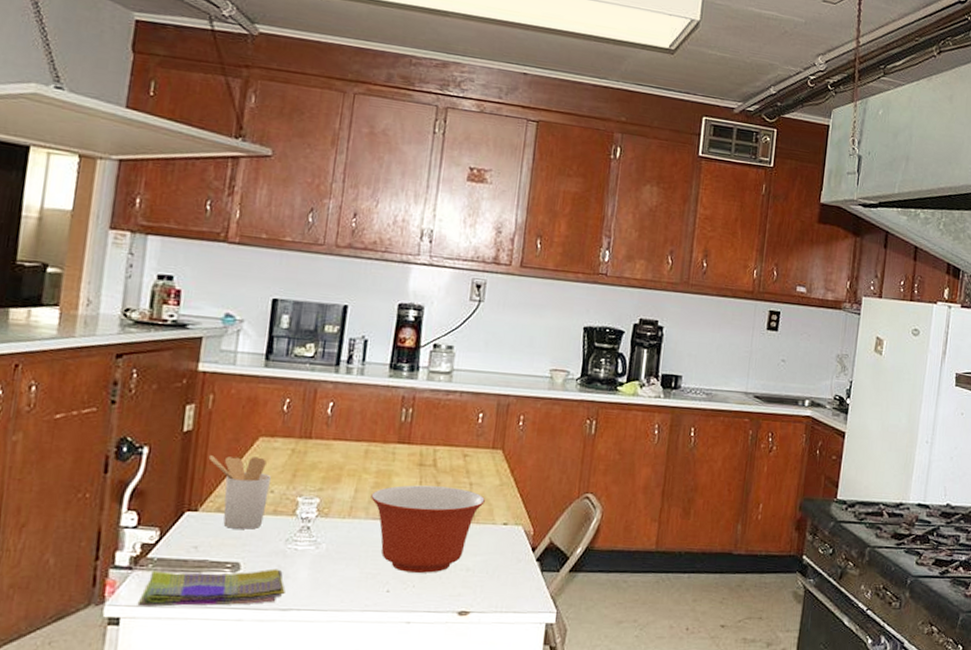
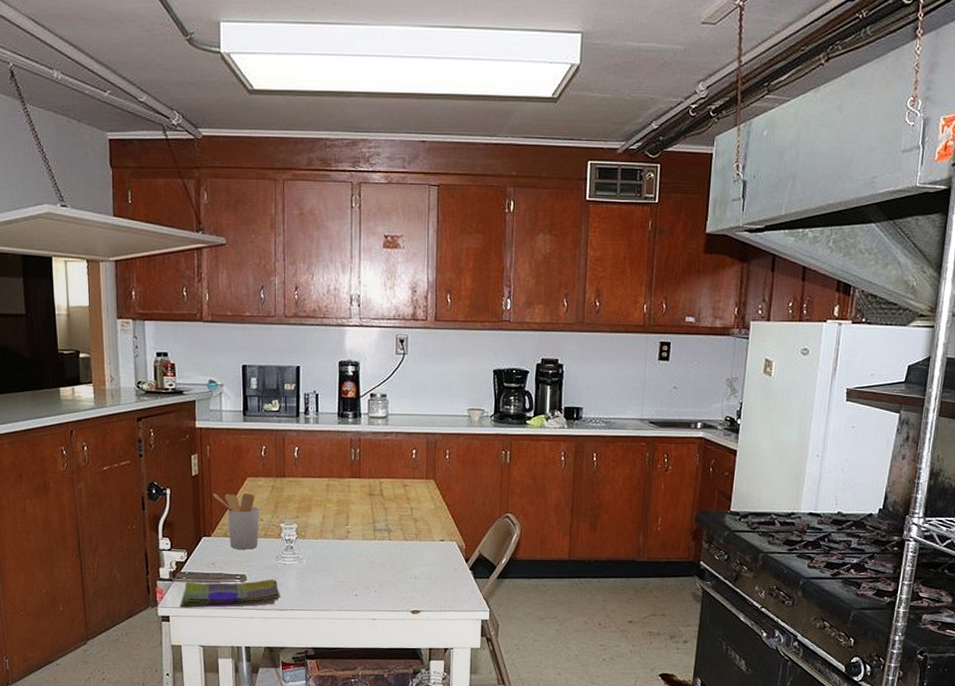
mixing bowl: present [371,485,485,573] -> none [335,511,424,581]

